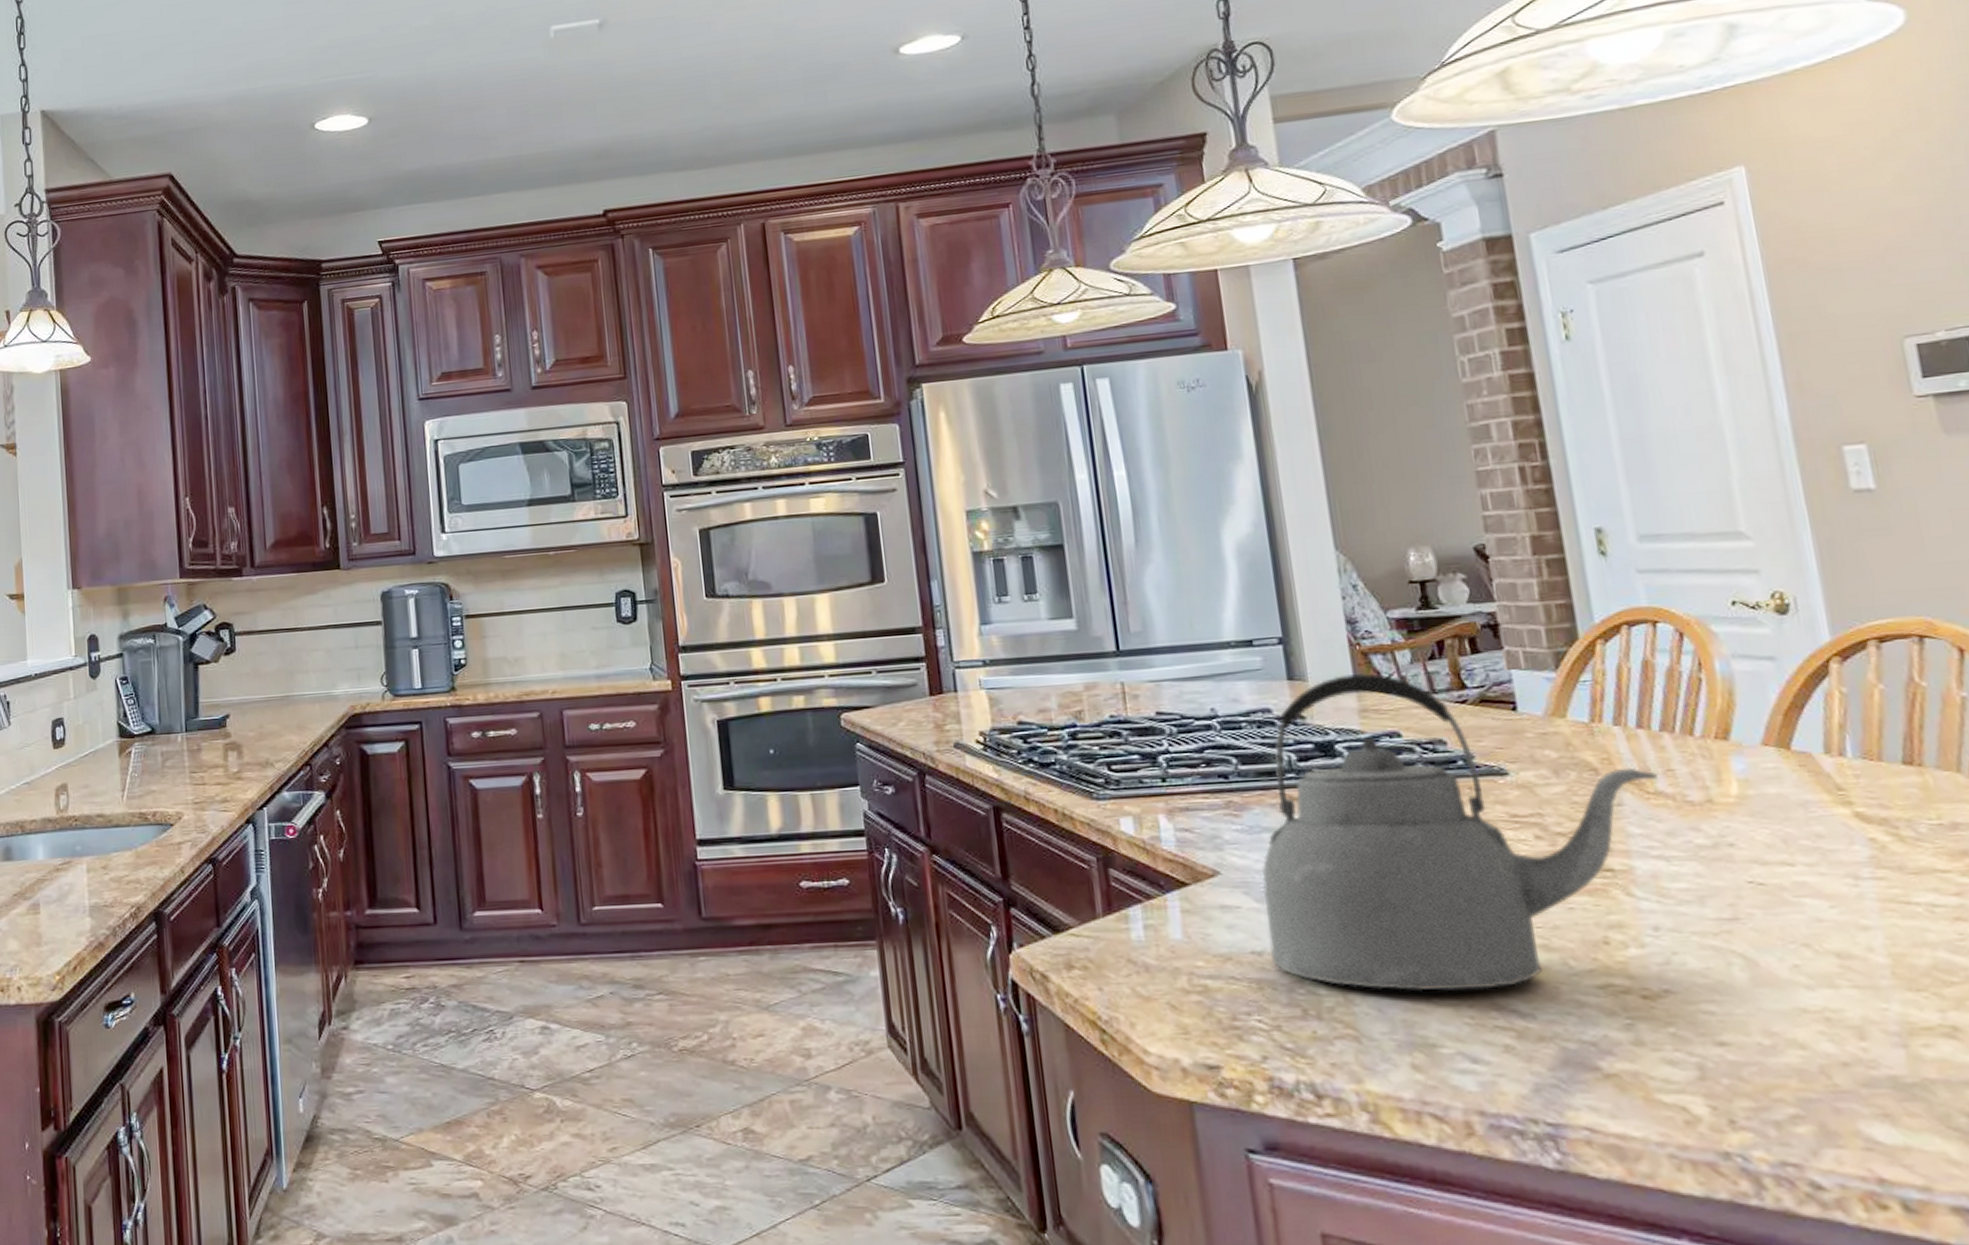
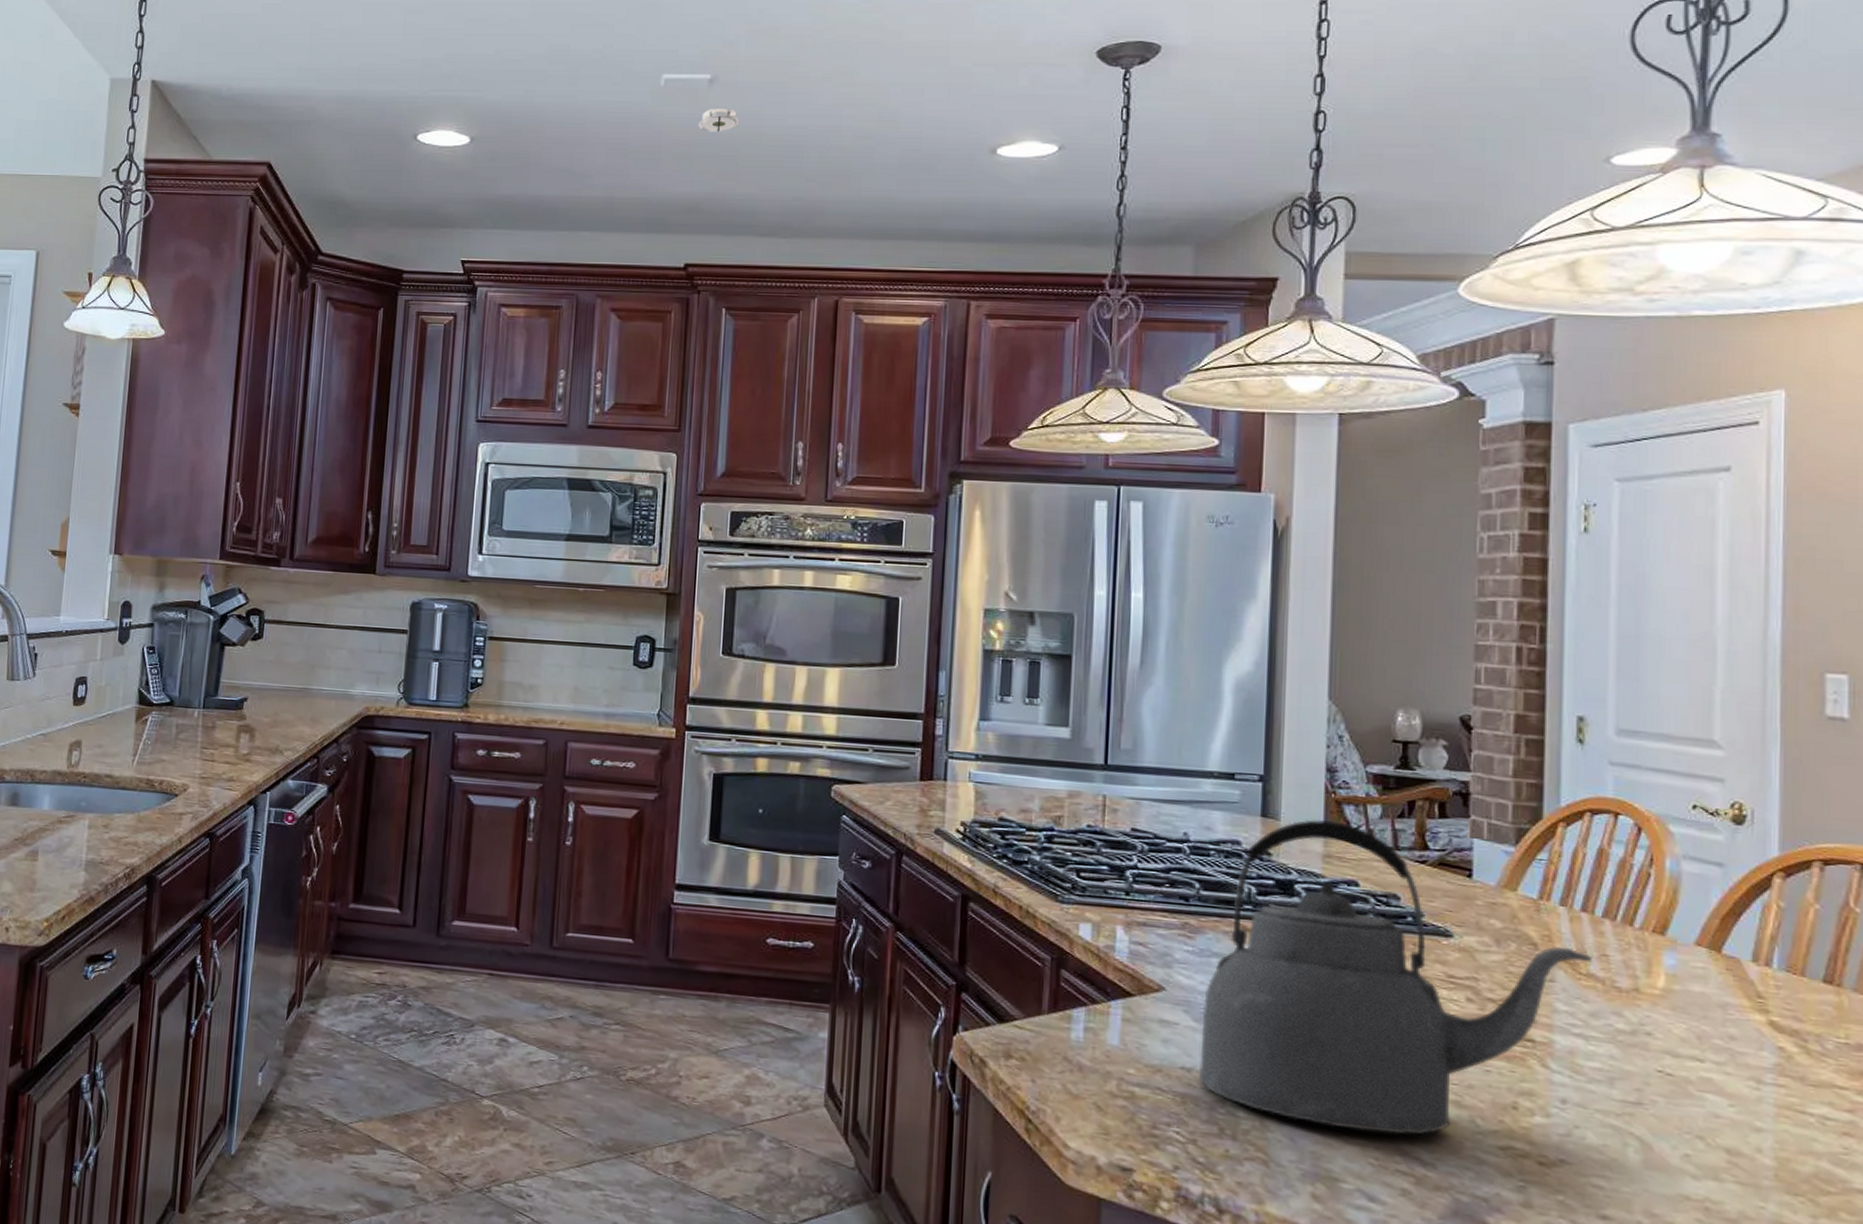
smoke detector: none [593,49,636,79] -> present [696,107,740,133]

